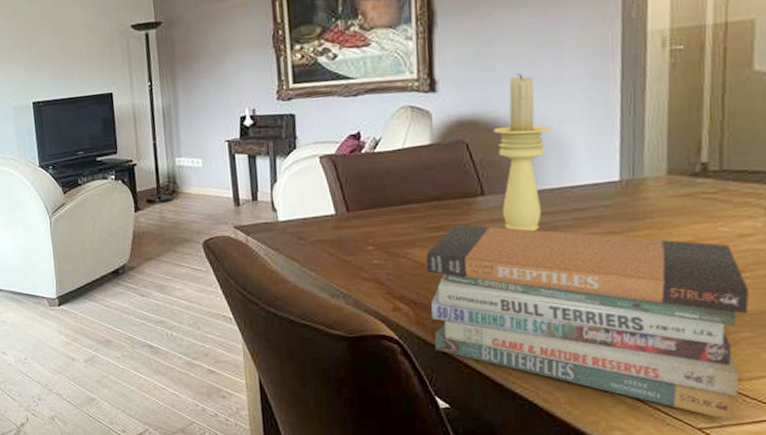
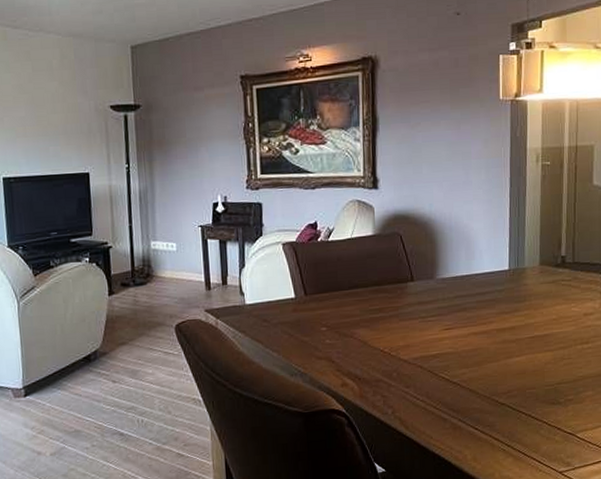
book stack: present [426,224,750,420] -> none [368,306,591,463]
candle holder: present [494,73,550,232] -> none [421,176,462,313]

